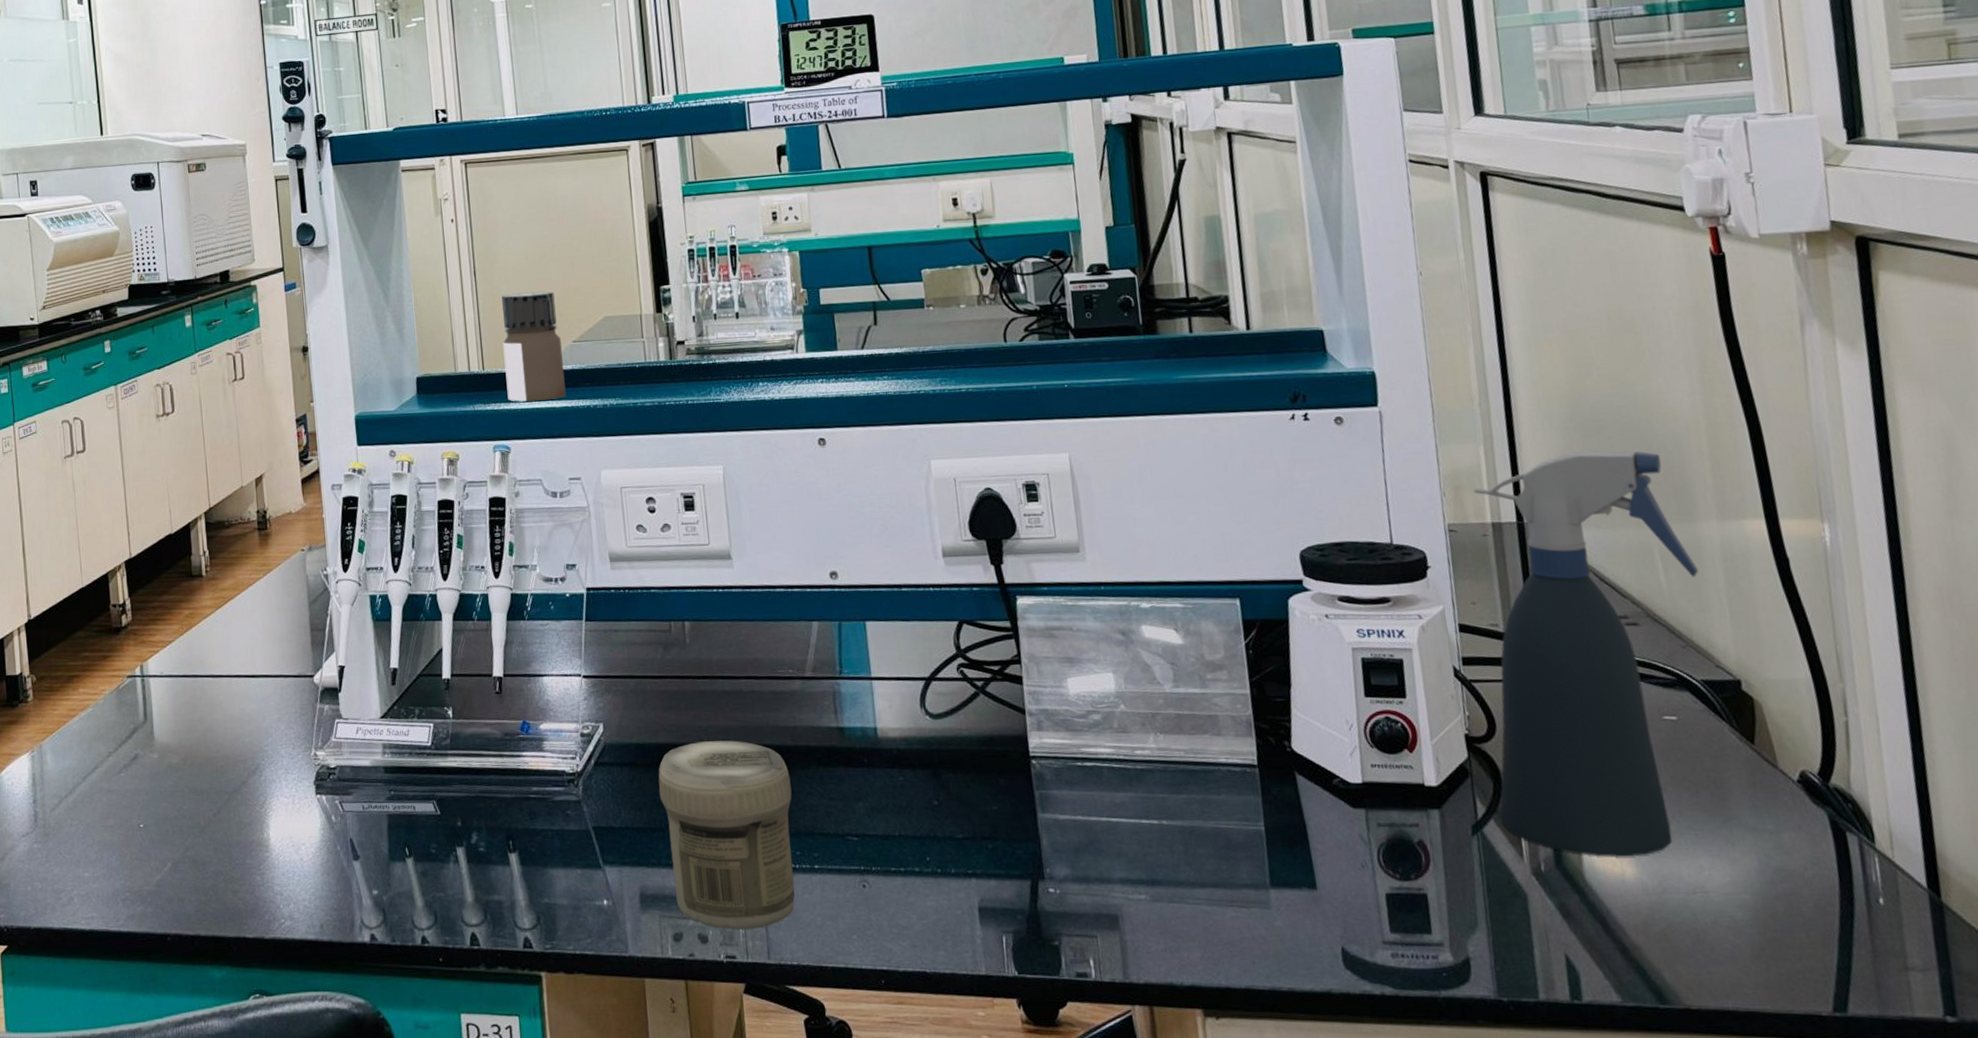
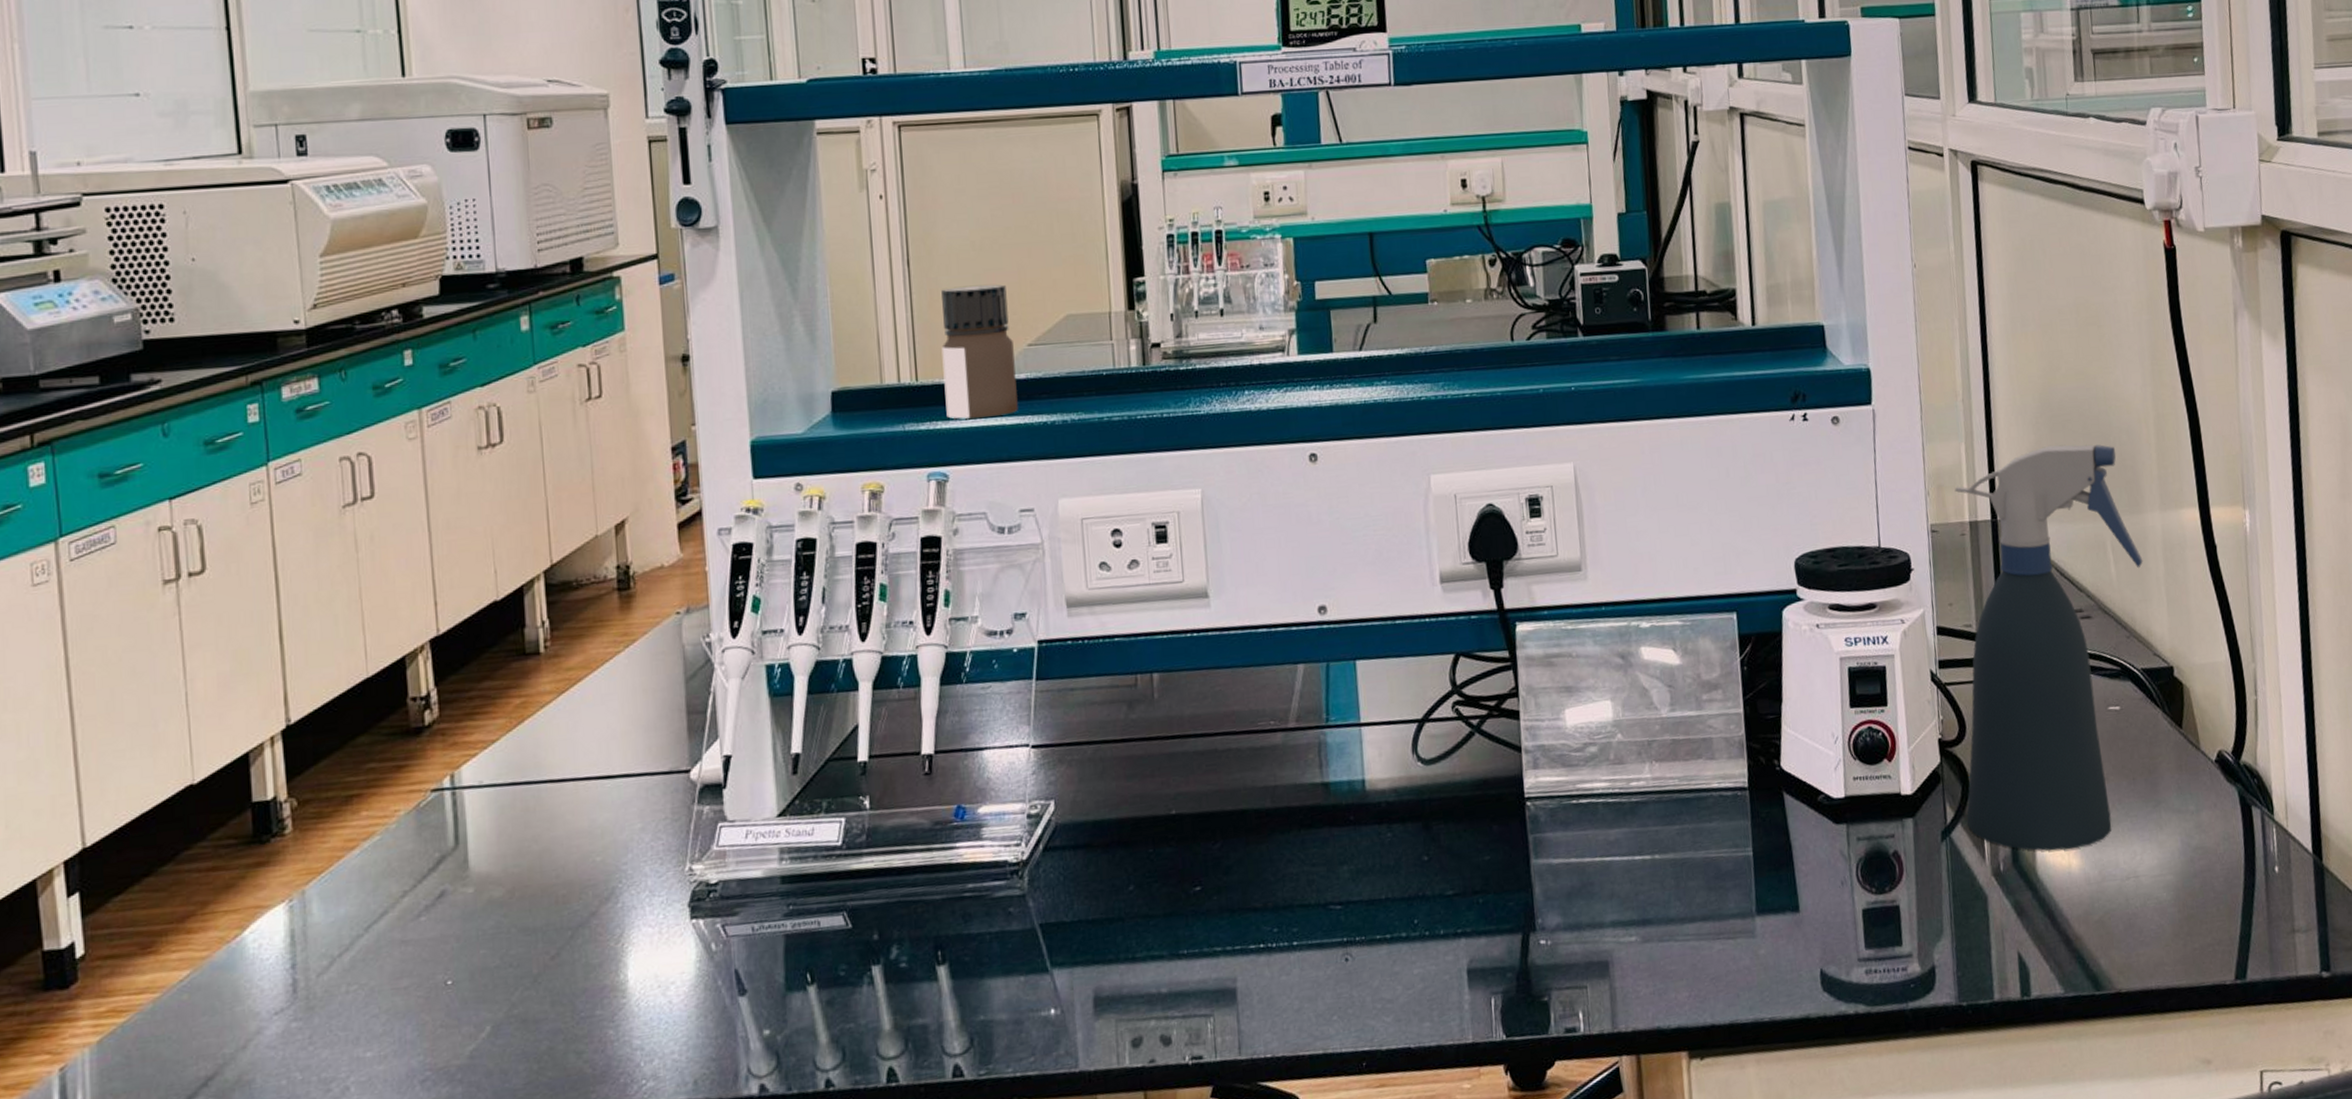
jar: present [658,740,795,930] -> none [1118,807,1271,1027]

